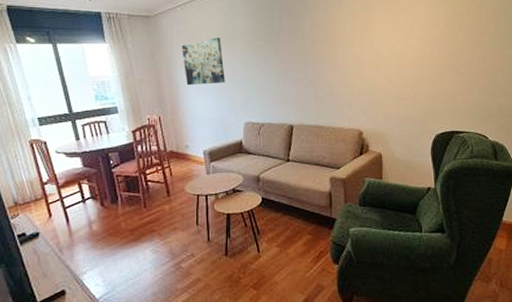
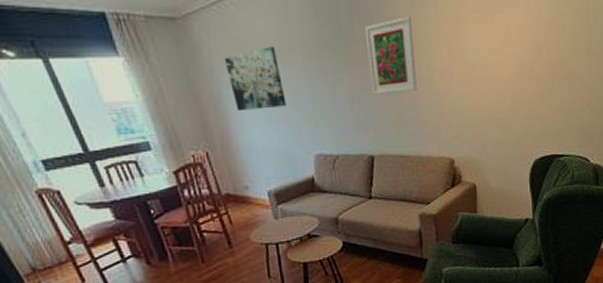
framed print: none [291,16,332,76] -> present [364,17,417,95]

